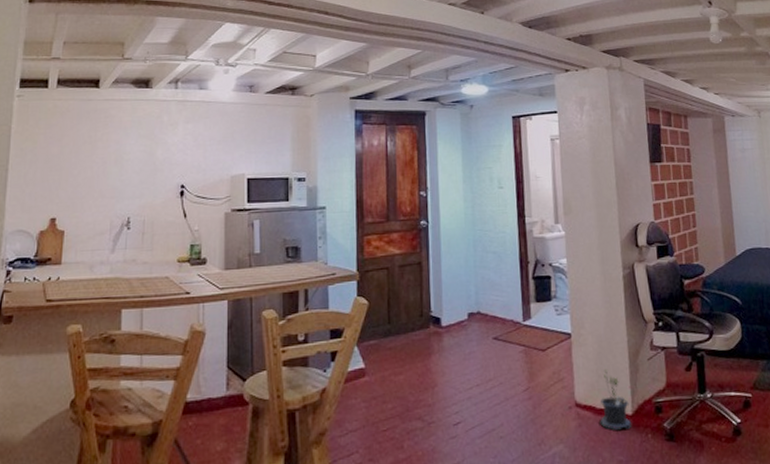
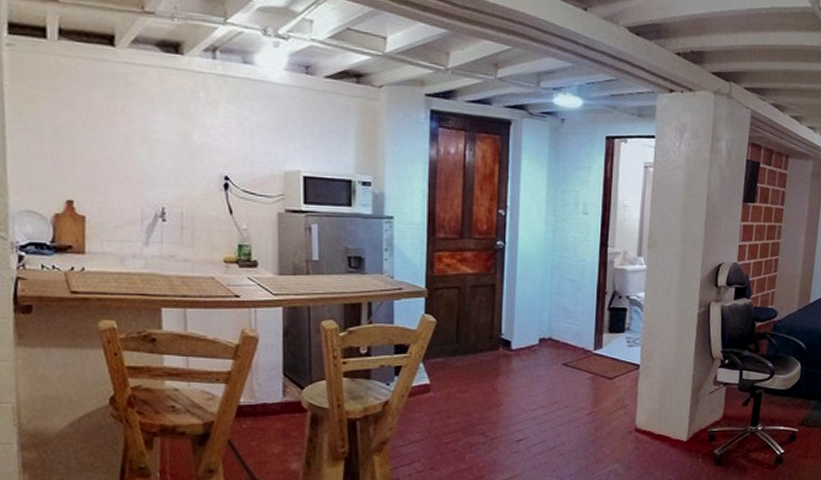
potted plant: present [600,369,632,431] -> none [656,399,686,455]

